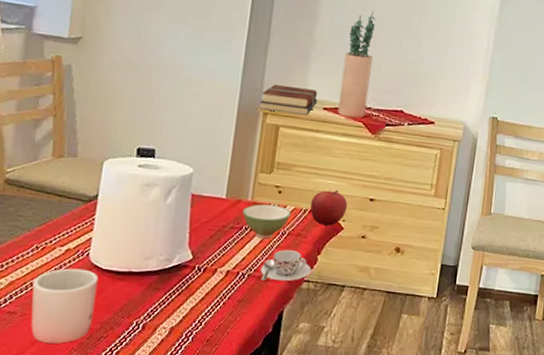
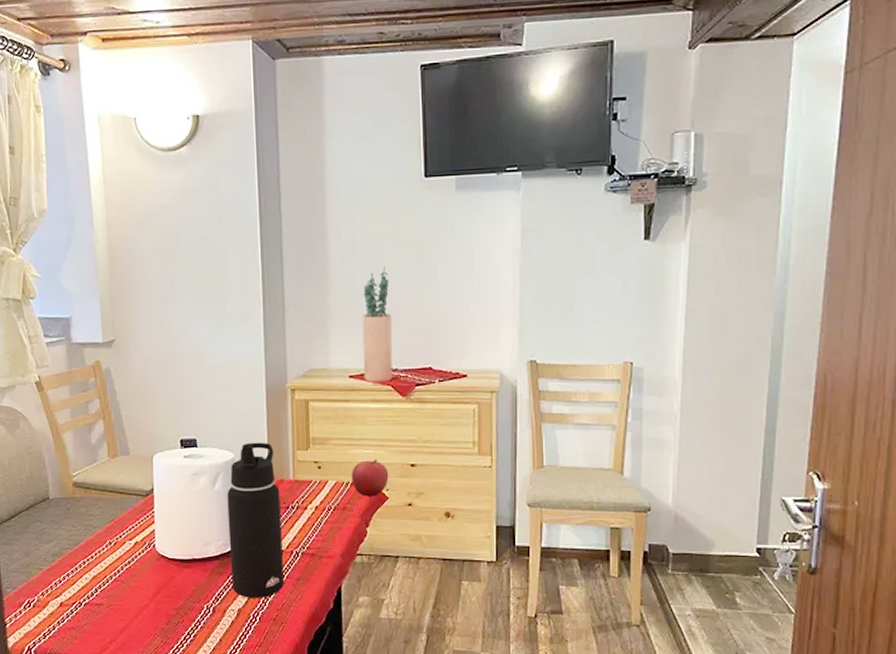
mug: present [30,268,99,344] -> none [112,560,169,630]
water bottle: none [168,159,236,318] -> present [227,442,284,598]
bowl: present [242,204,291,239] -> none [286,481,334,516]
books: present [259,84,318,115] -> none [286,358,342,387]
teacup: present [260,250,312,281] -> none [313,525,363,557]

